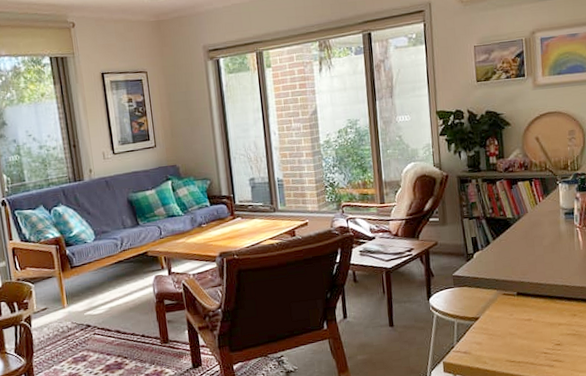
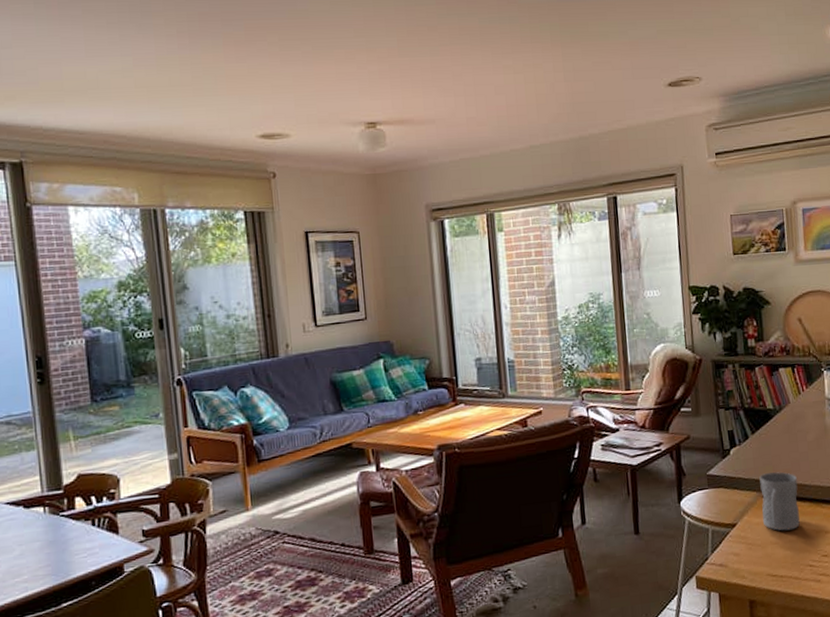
mug: none [500,272,536,324] -> present [759,472,800,531]

